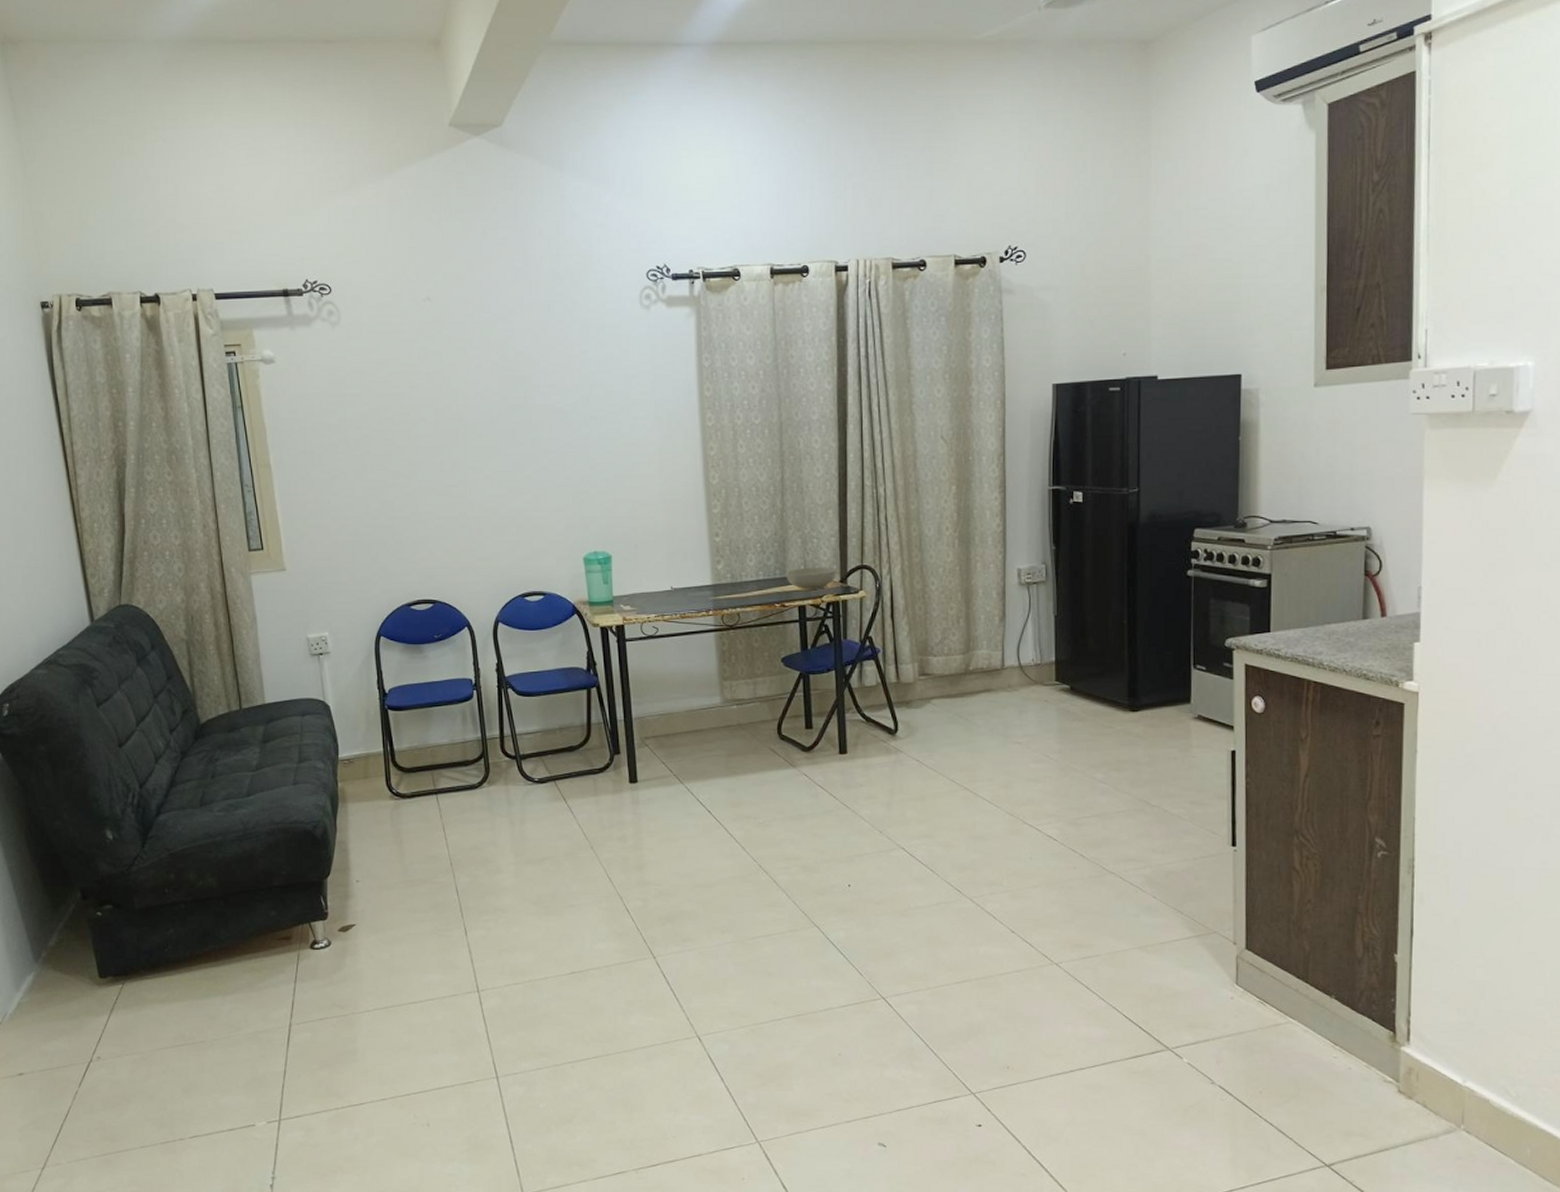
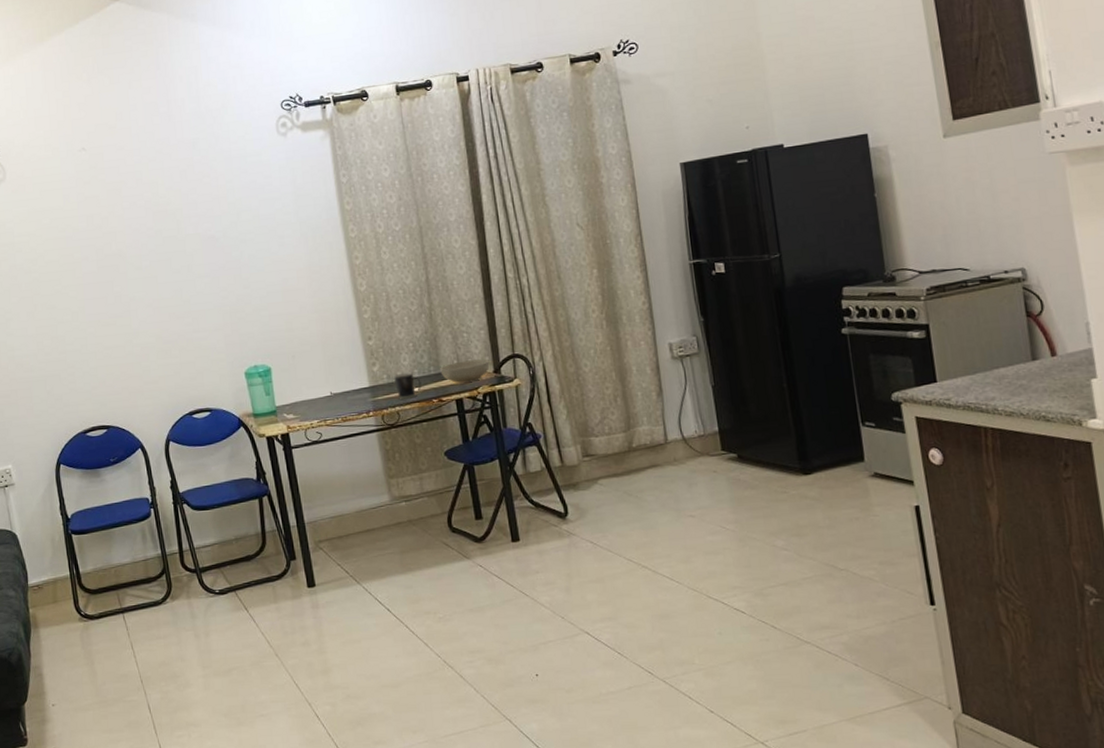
mug: none [738,573,765,601] -> present [394,372,422,399]

